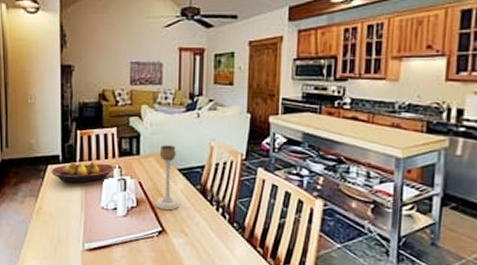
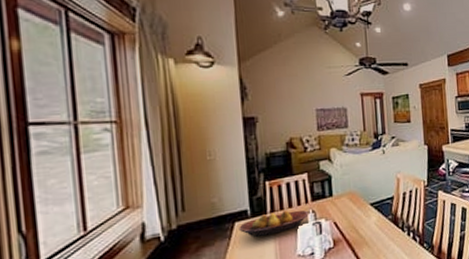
candle holder: present [154,144,181,211] -> none [351,182,376,245]

